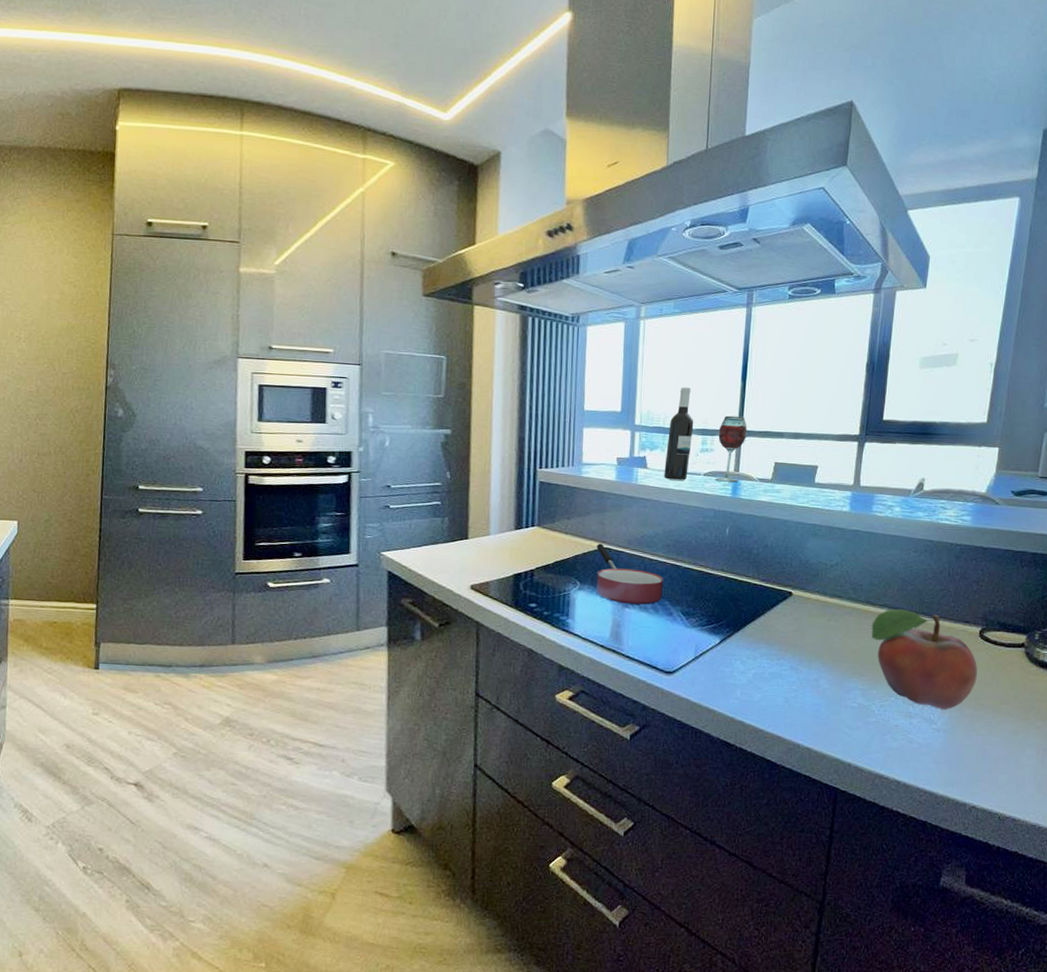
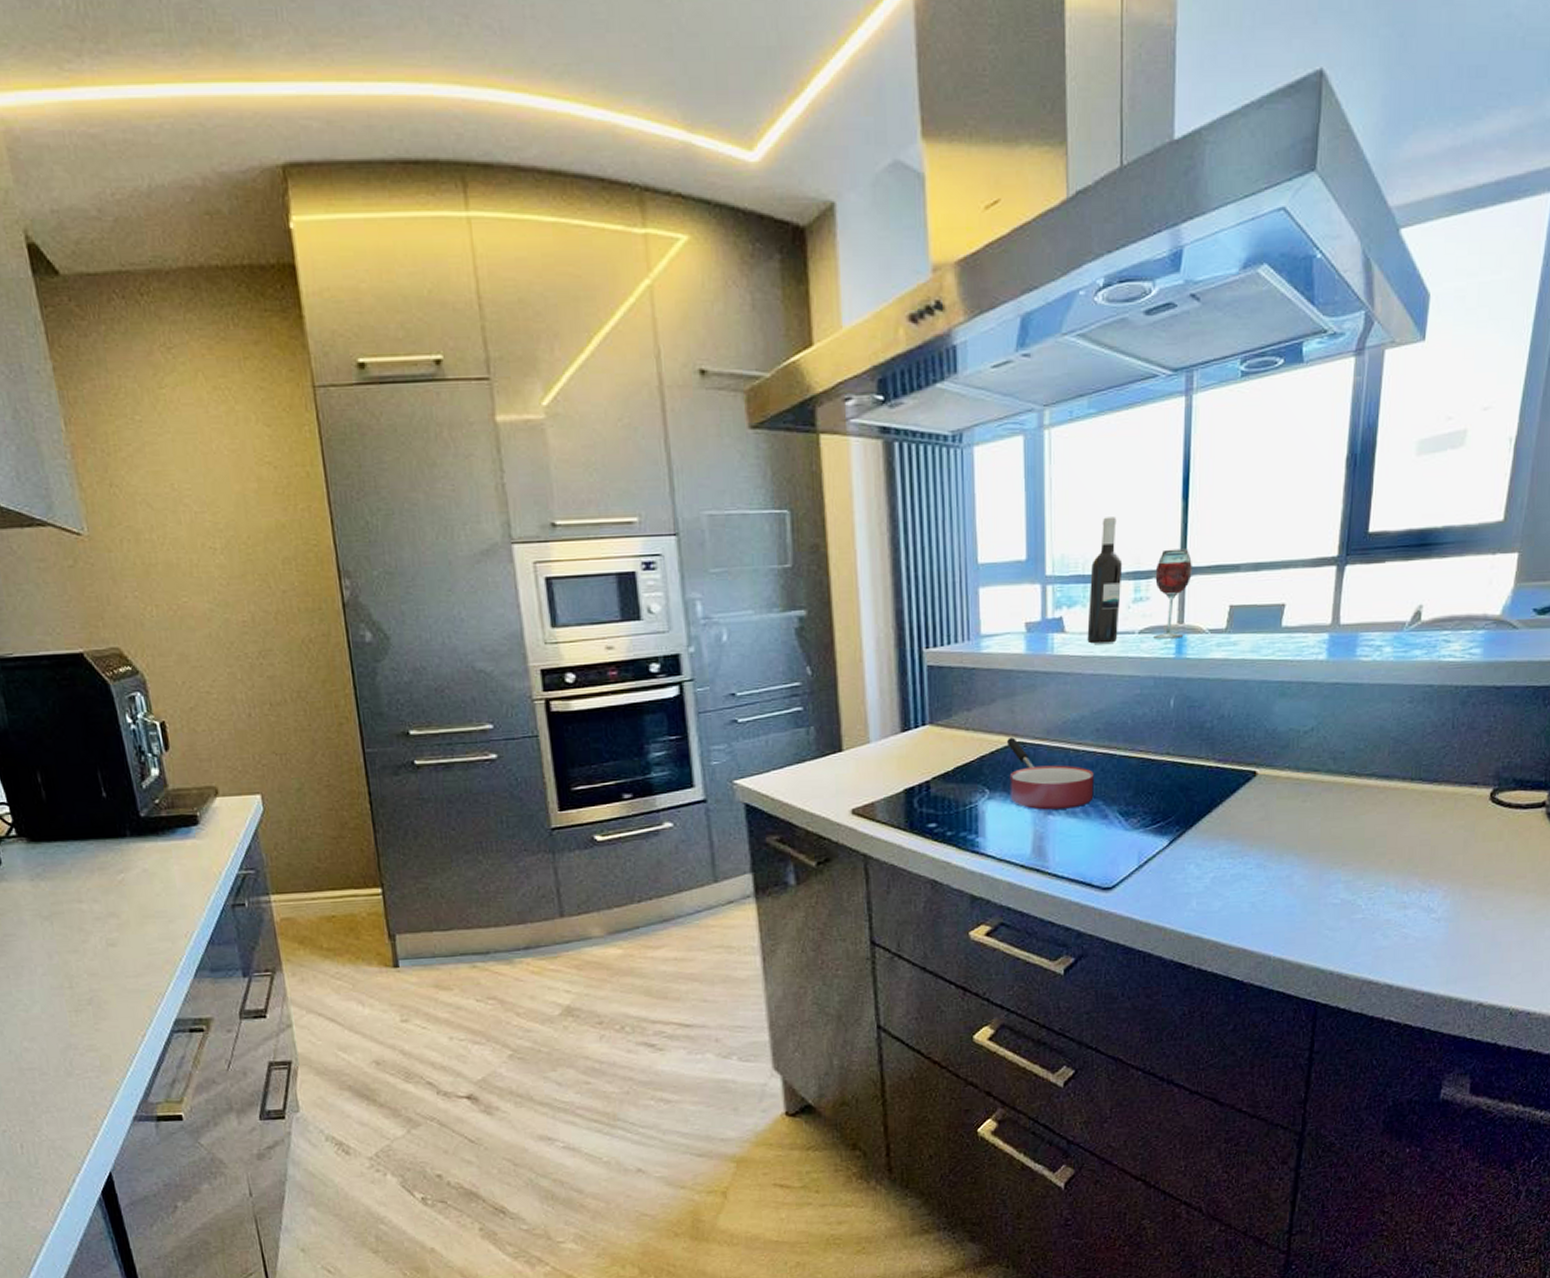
fruit: present [871,608,977,710] -> none [1356,776,1487,894]

